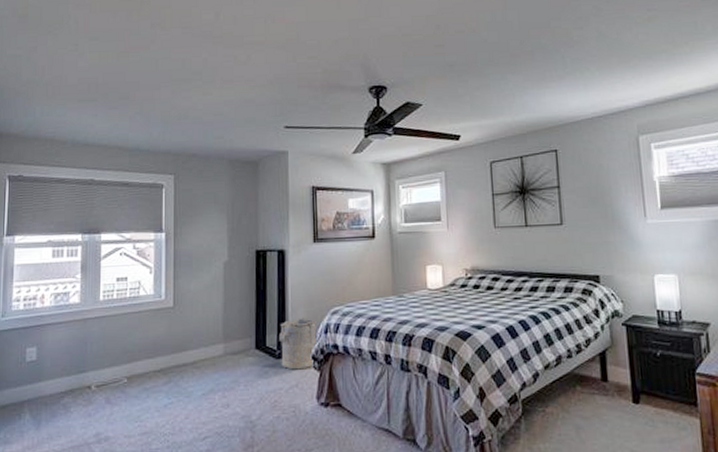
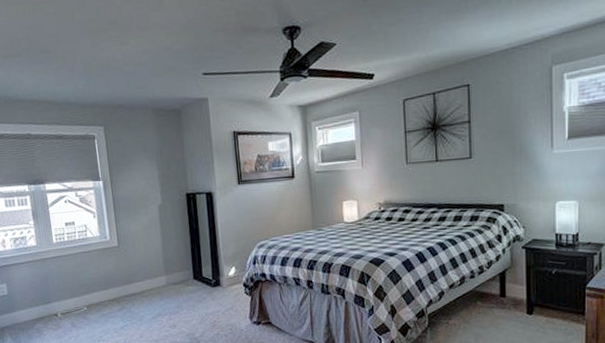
laundry hamper: present [279,318,316,370] -> none [213,251,246,296]

